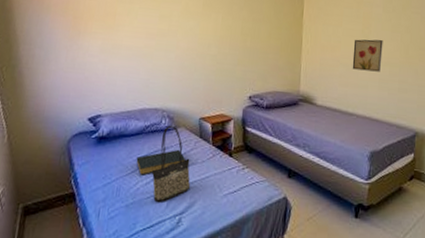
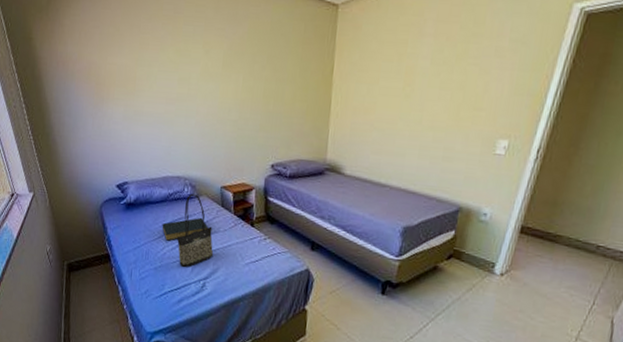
wall art: present [352,39,383,72] -> none [388,99,428,138]

